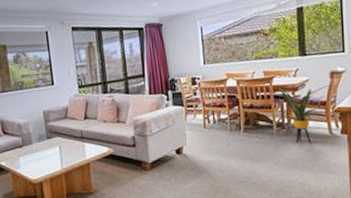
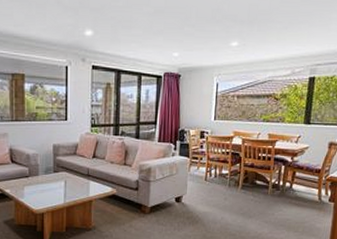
house plant: present [278,85,332,143] -> none [278,152,328,206]

